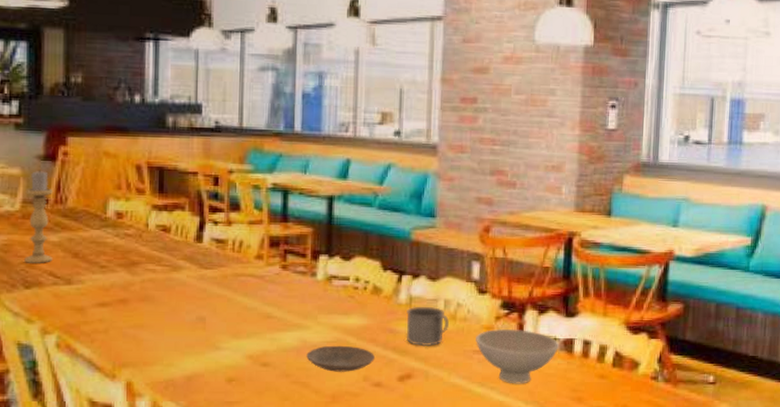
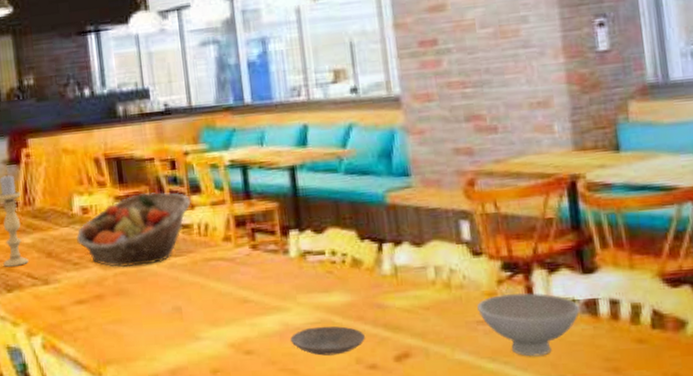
fruit basket: none [106,204,229,275] -> present [76,192,191,268]
mug: present [407,306,449,347] -> none [393,275,444,321]

